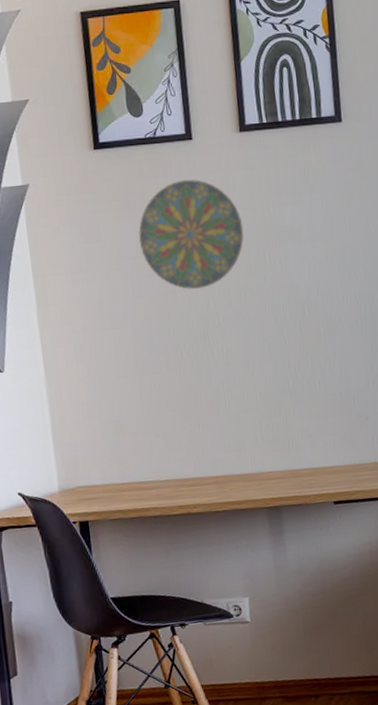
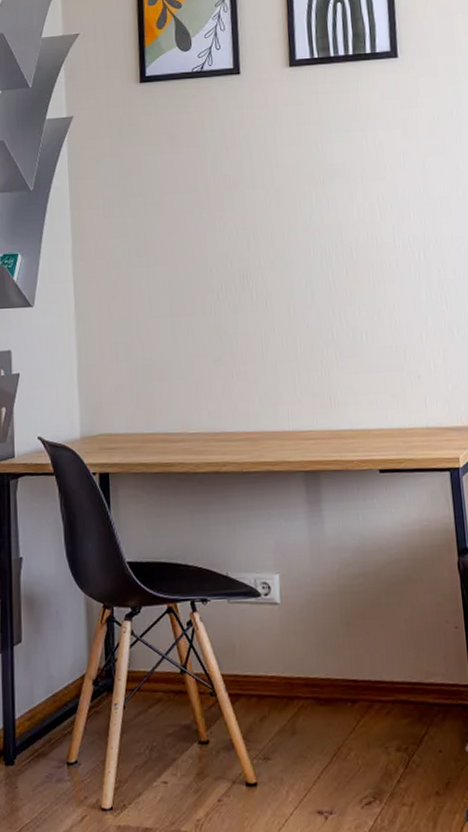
decorative plate: present [139,179,244,290] -> none [180,114,290,228]

